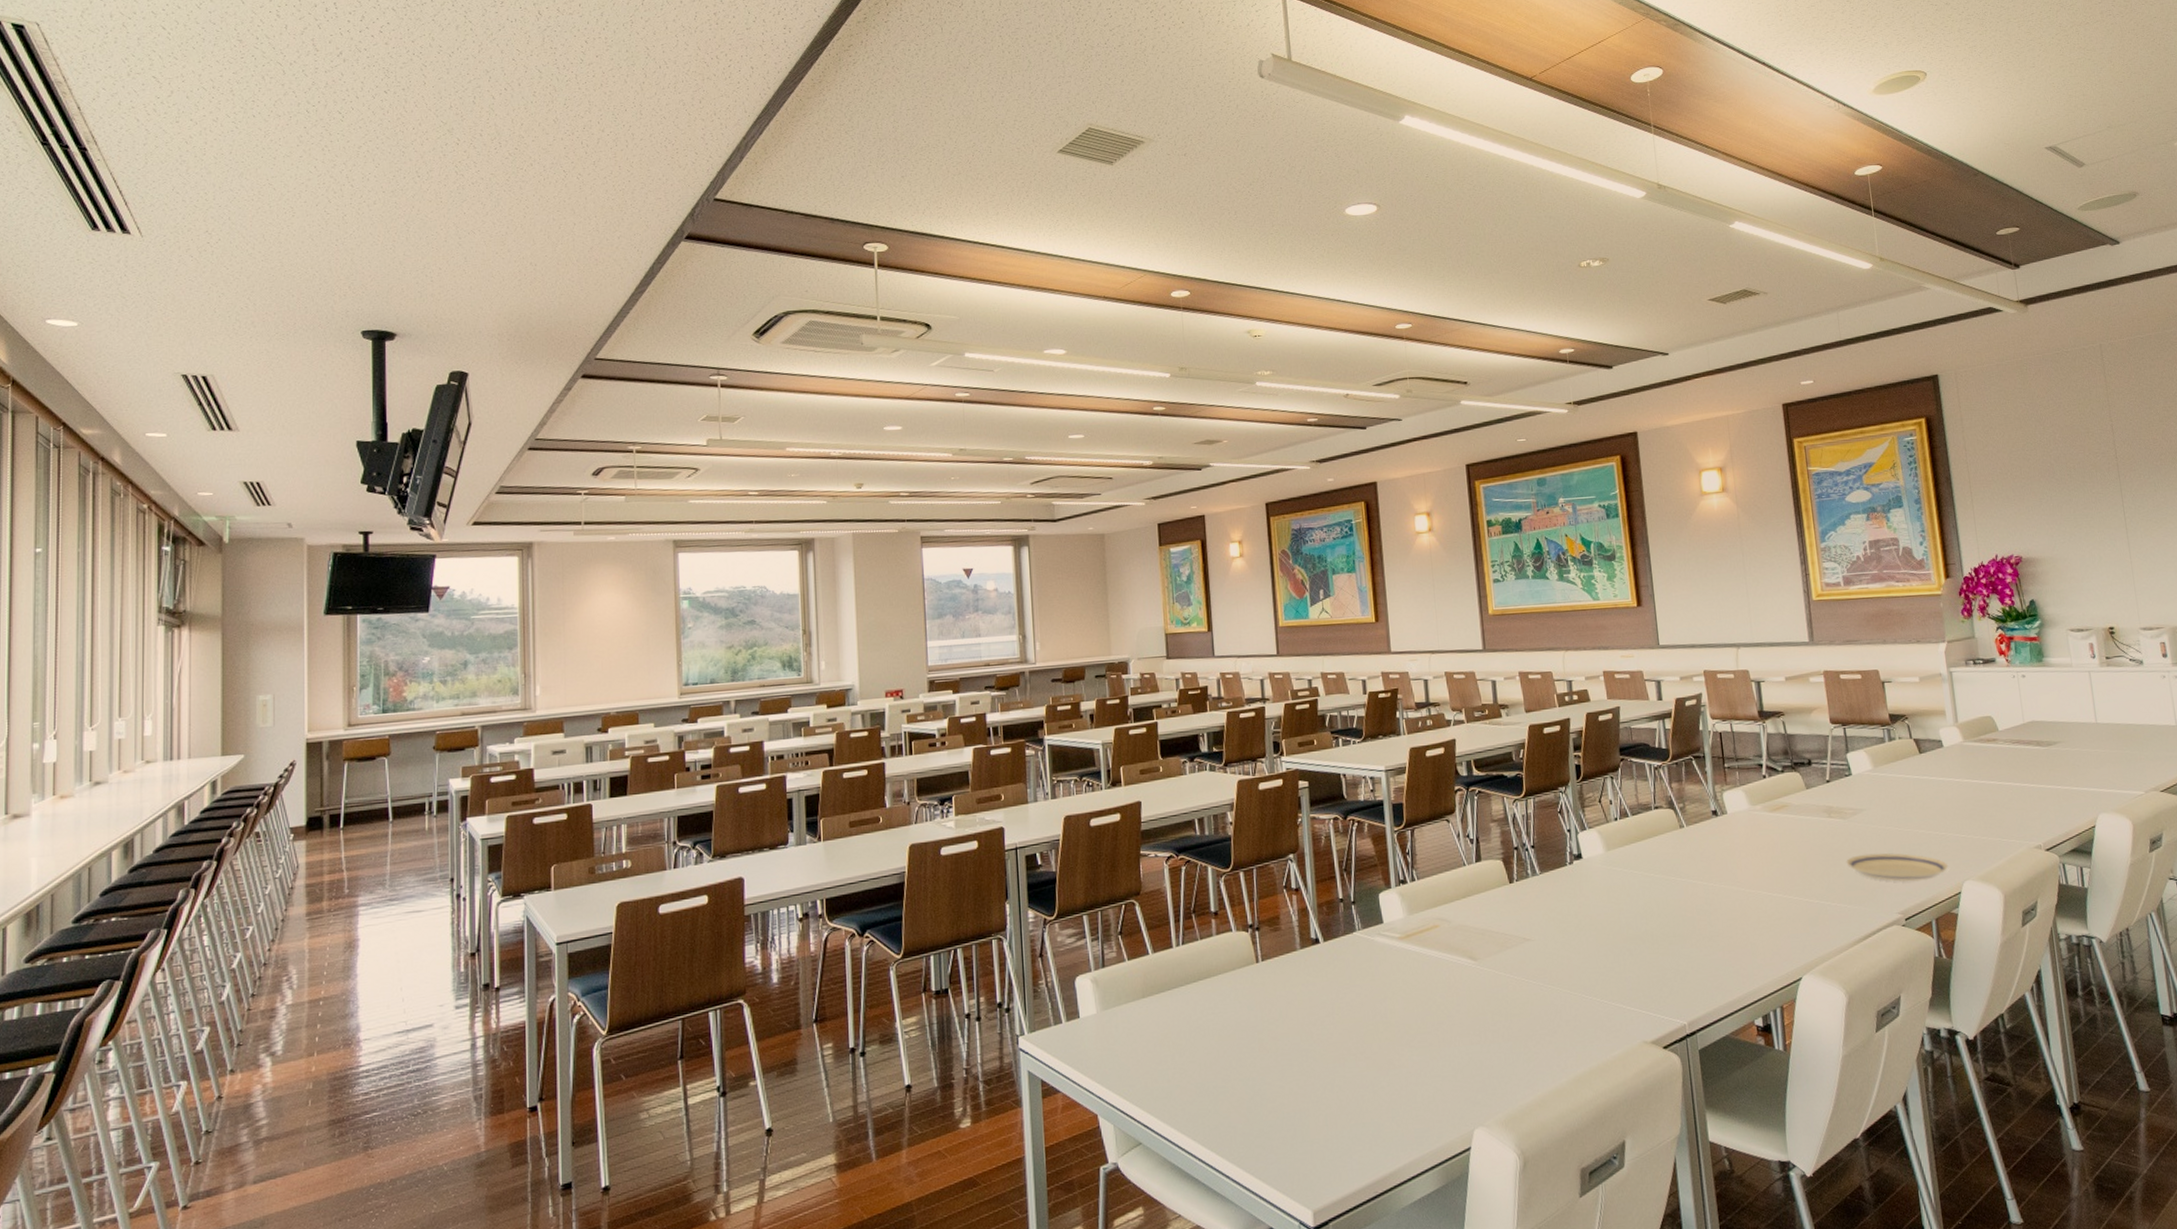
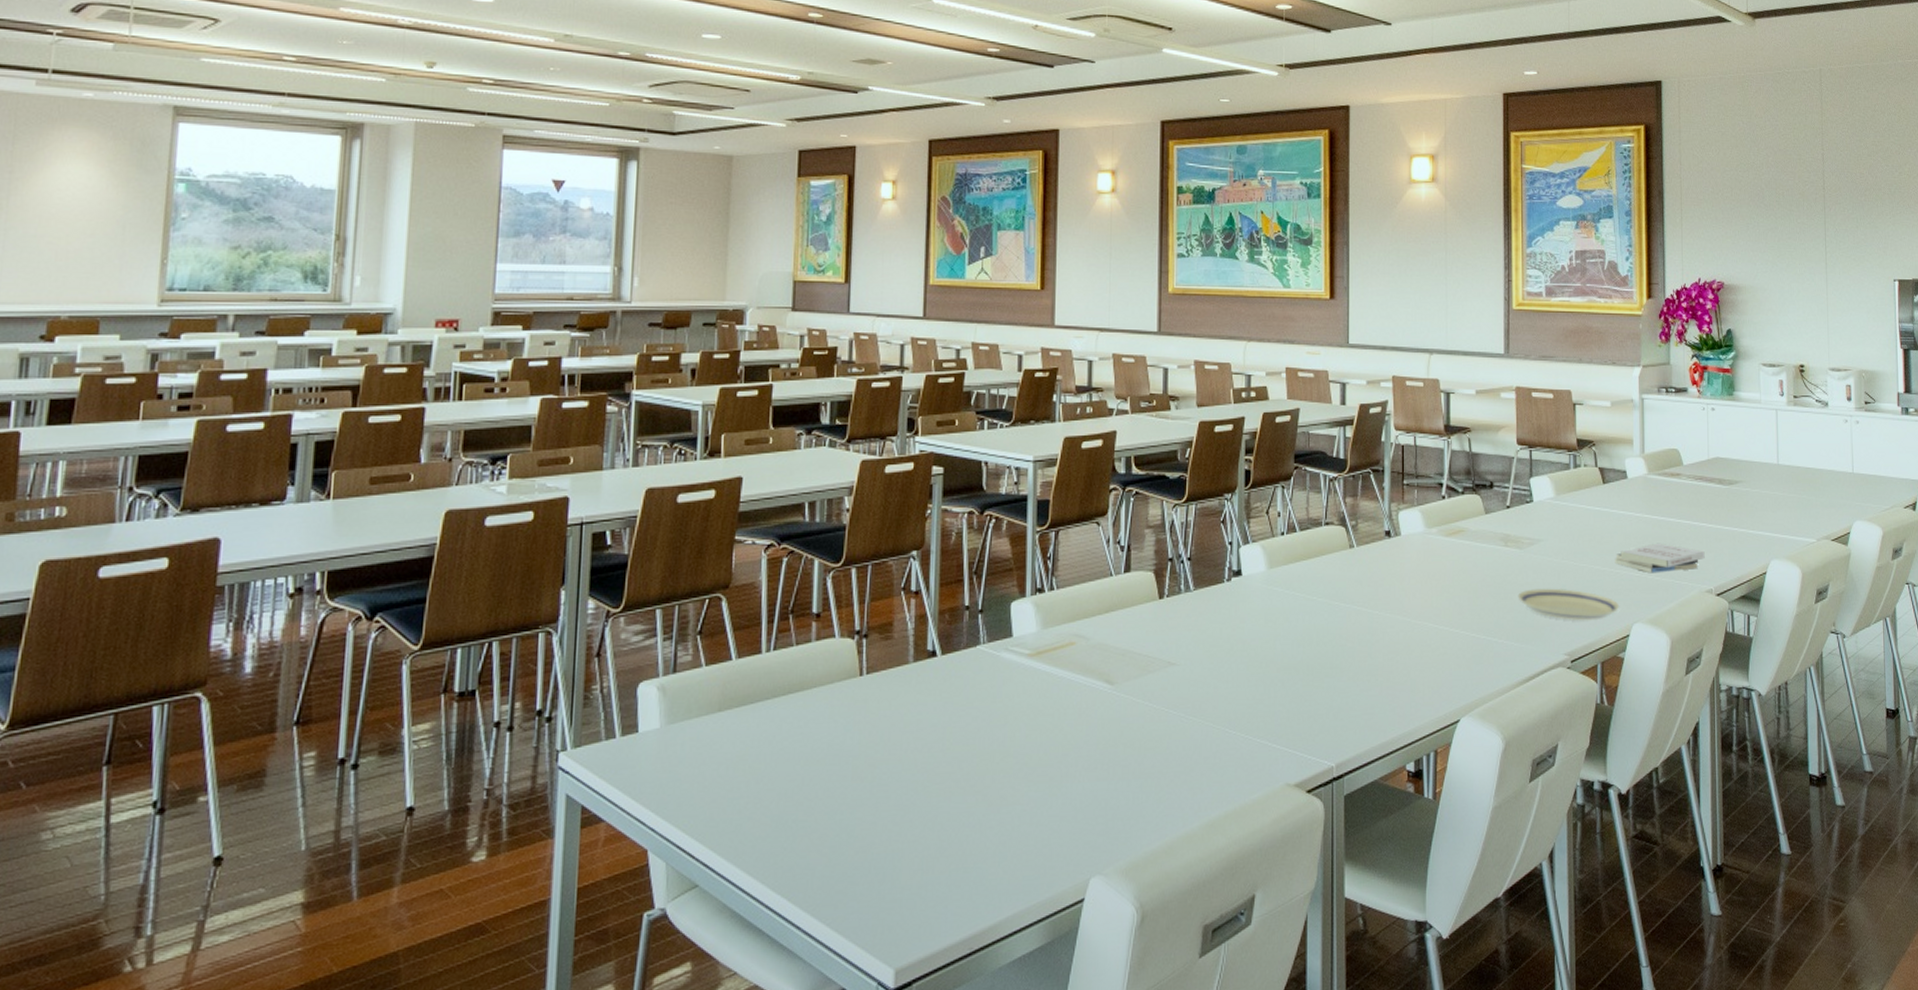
books: none [1938,805,2030,834] -> present [1614,543,1705,574]

